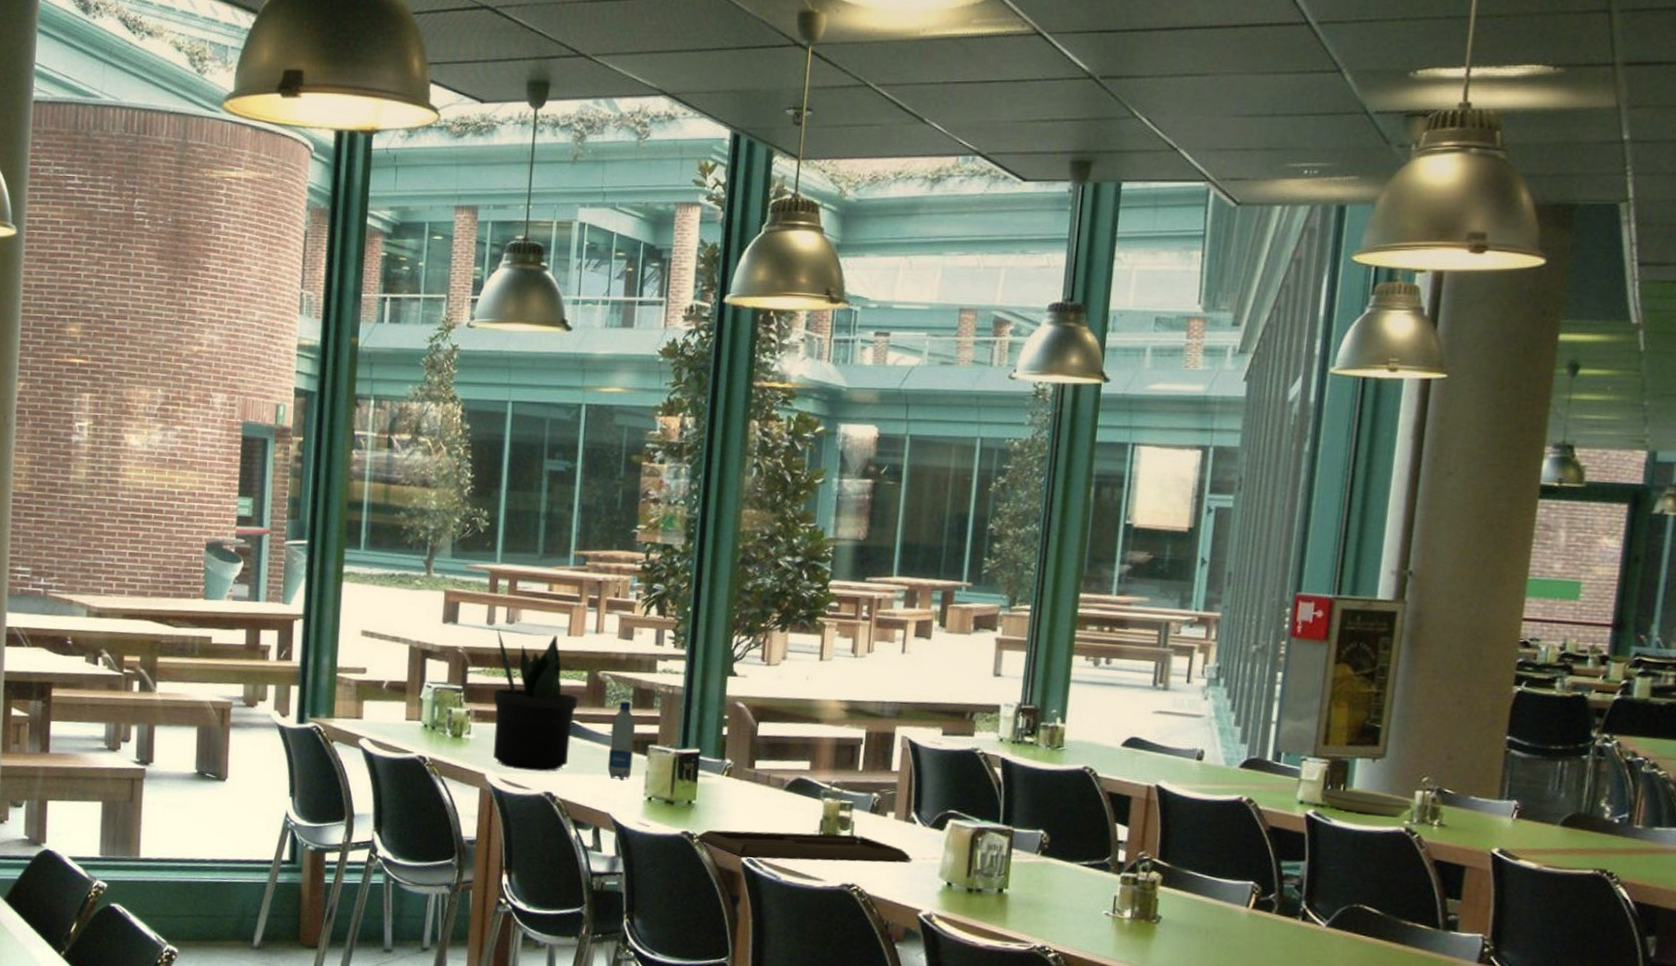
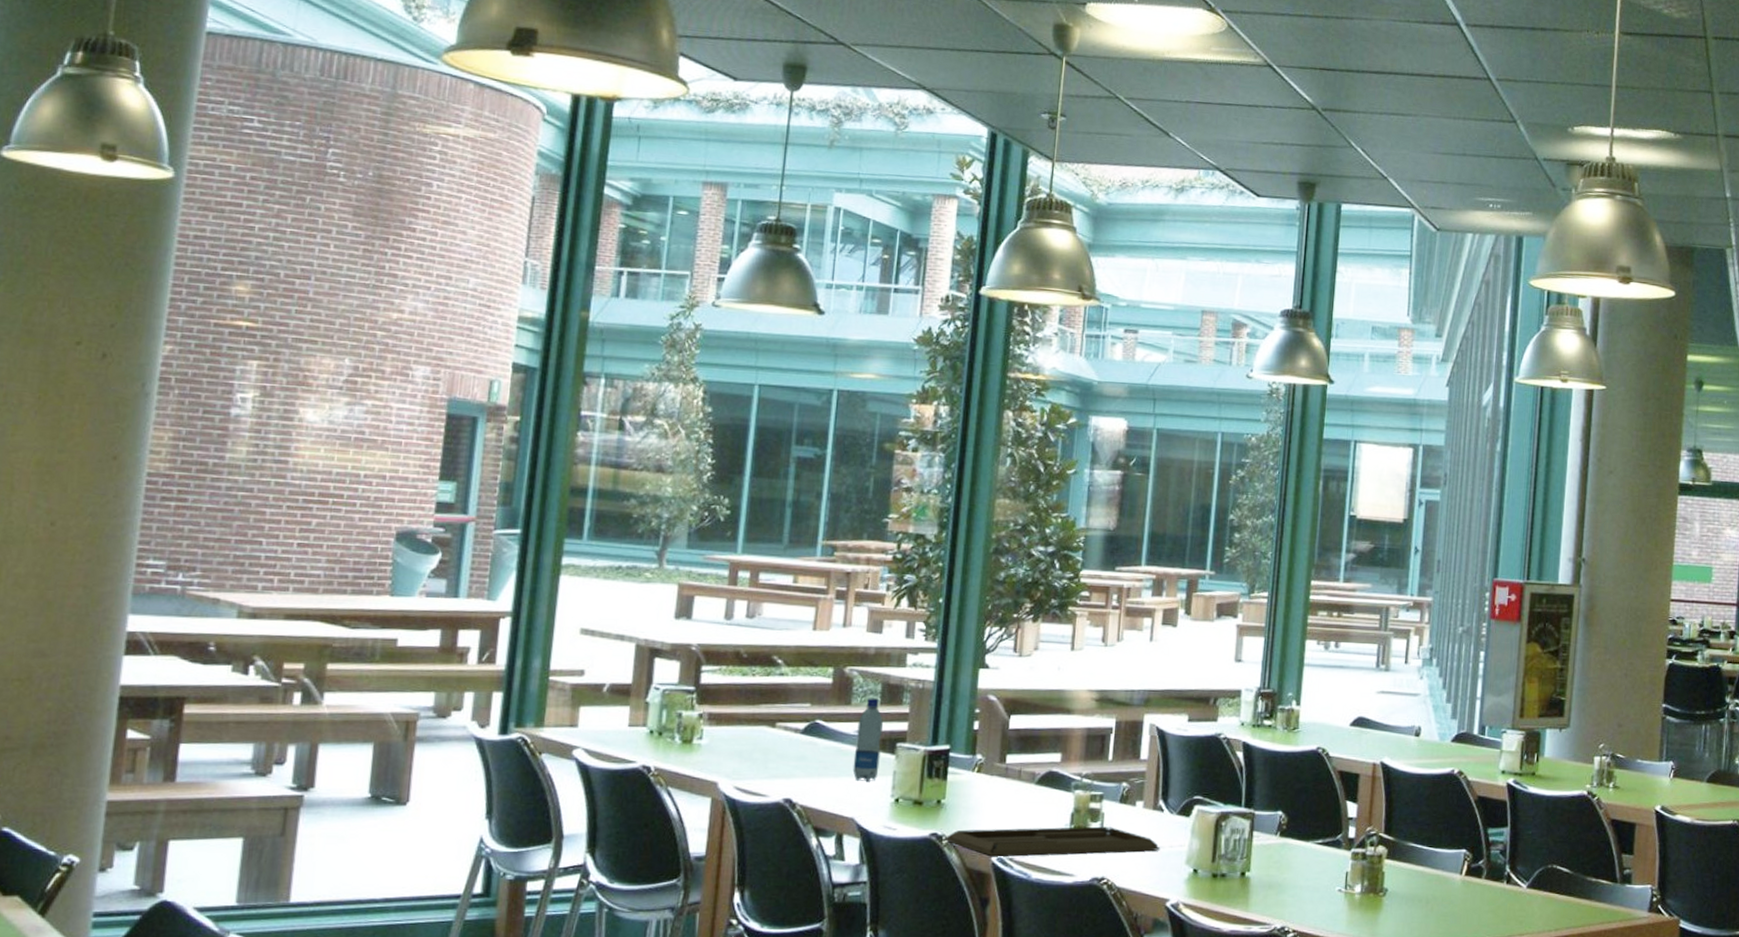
planter: present [492,629,578,770] -> none [727,625,823,775]
plate: present [1319,788,1413,816] -> none [1517,758,1593,781]

